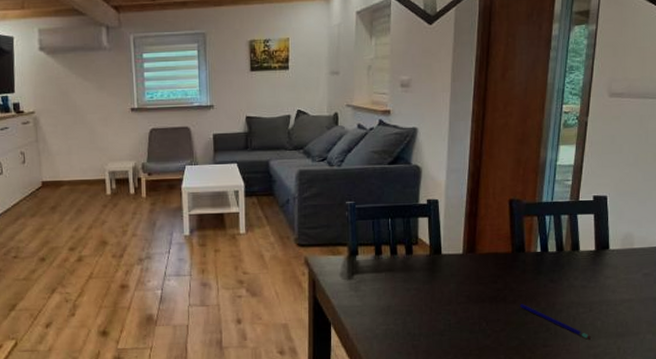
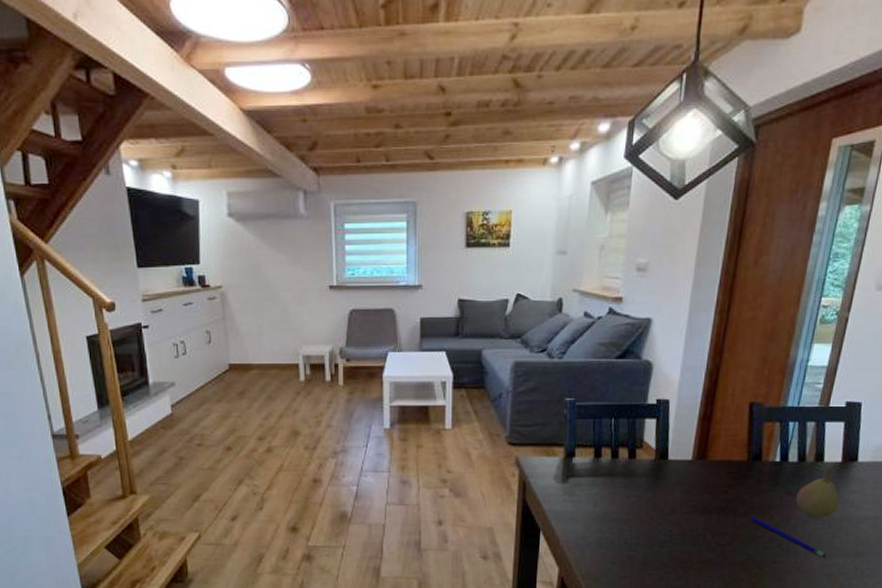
fruit: none [559,258,598,303] -> present [796,470,840,519]

